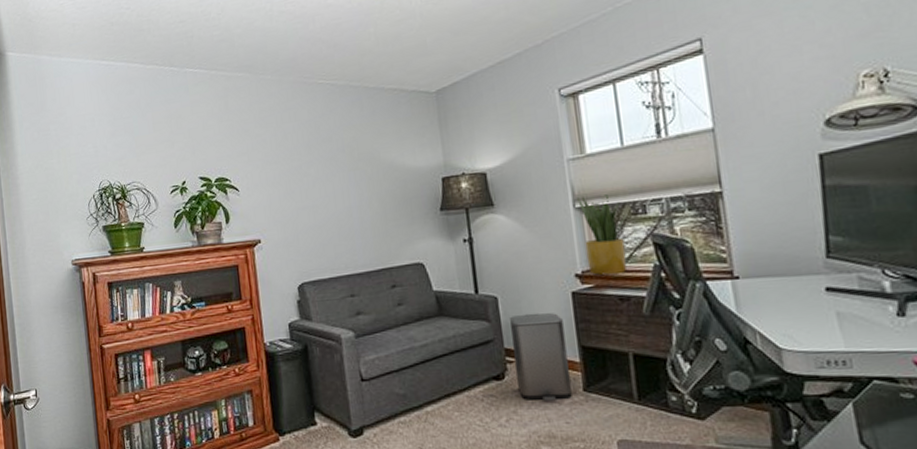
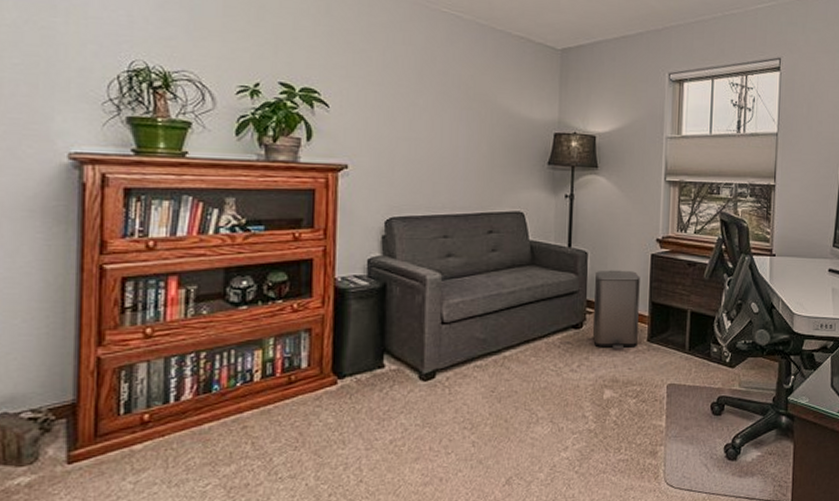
planter: present [577,194,627,276] -> none [668,172,704,243]

